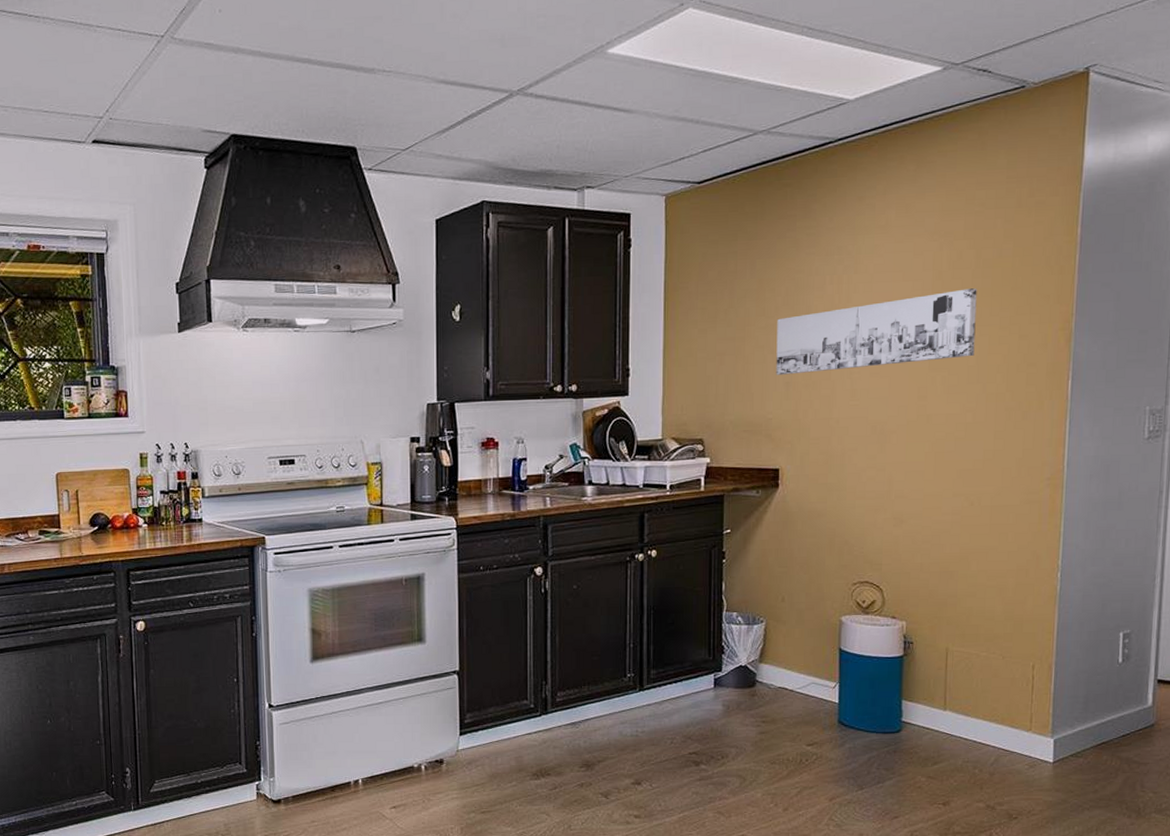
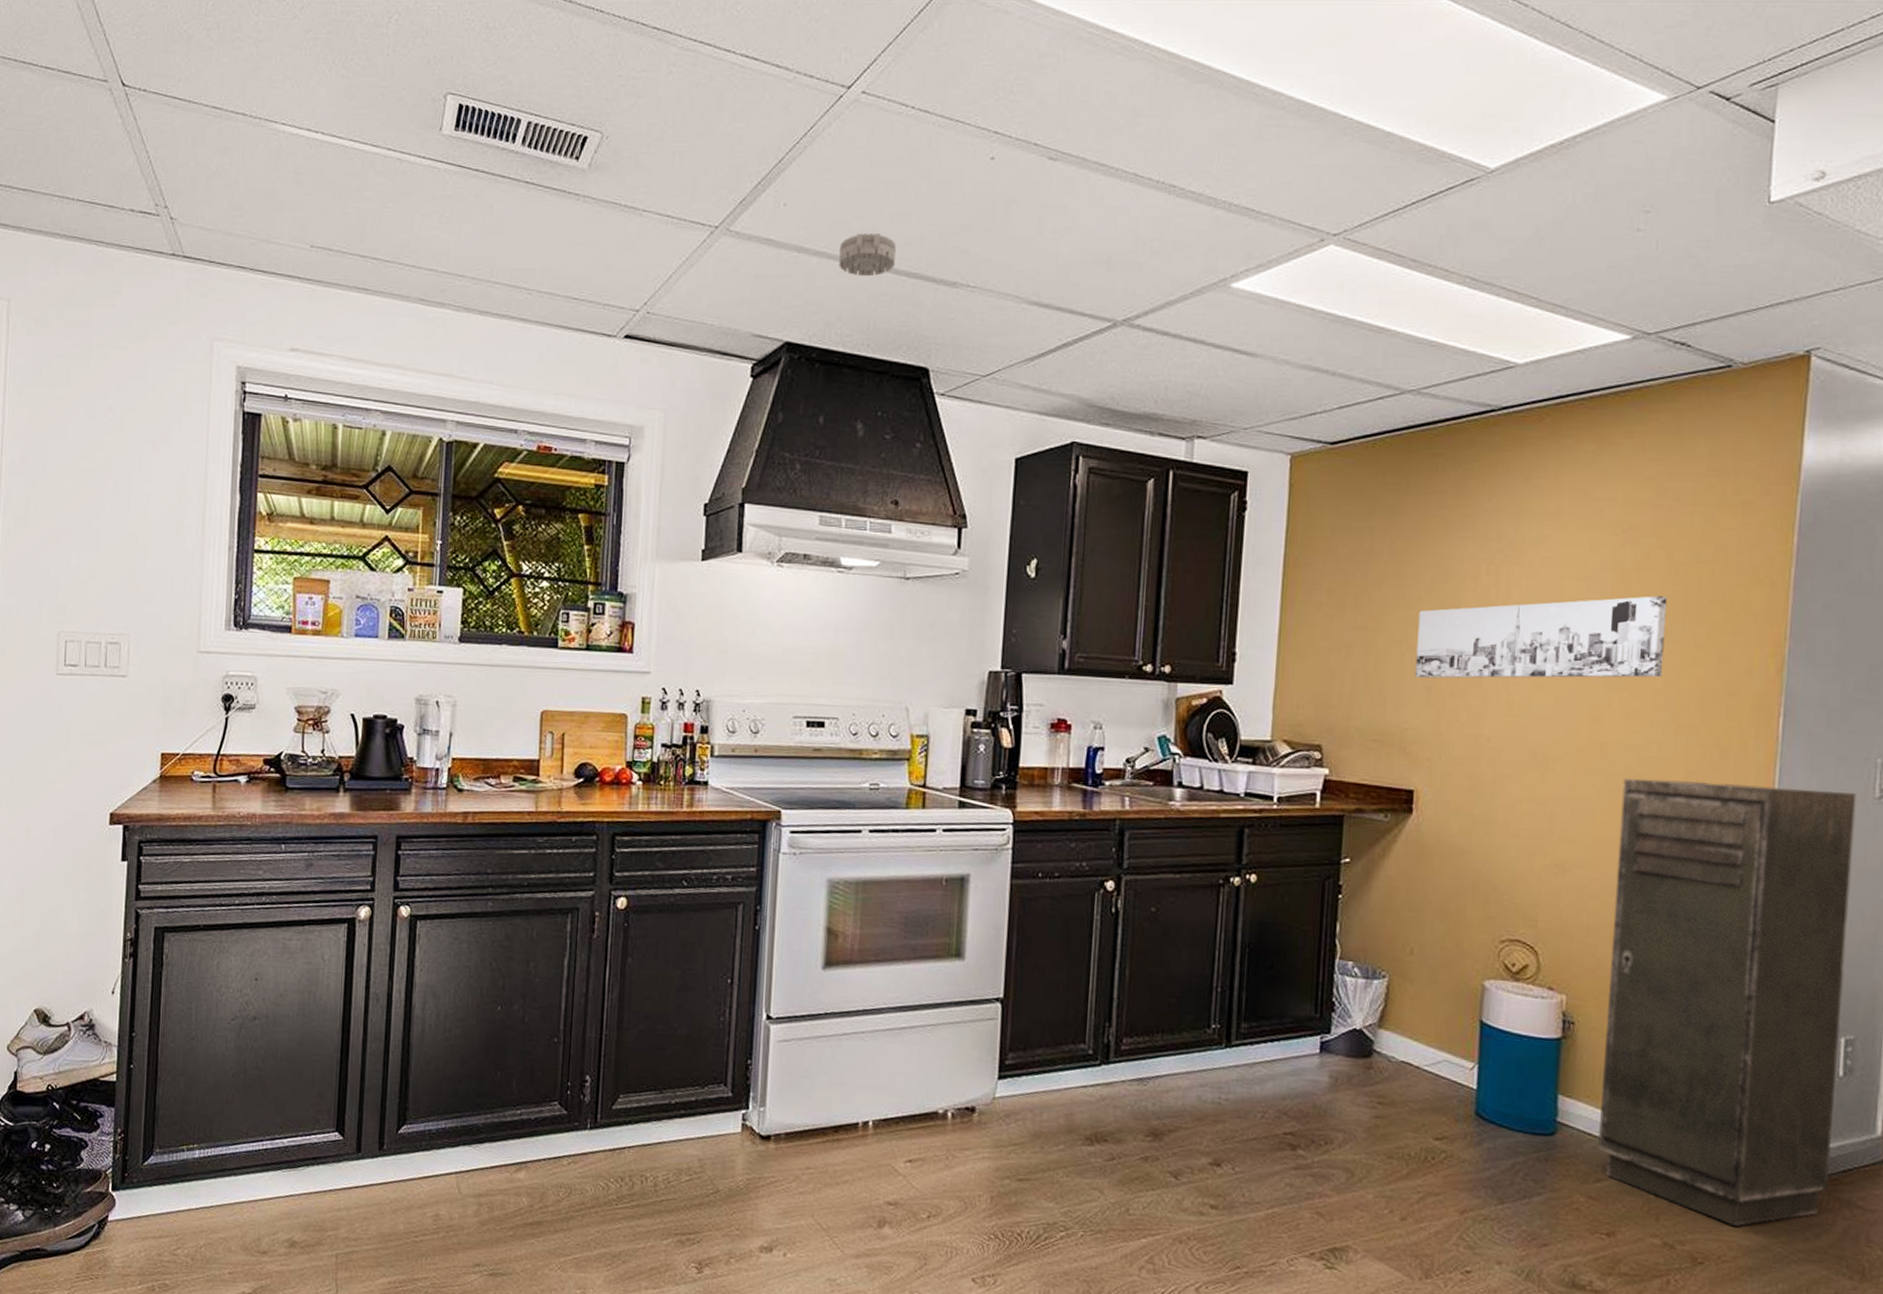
smoke detector: none [271,30,320,71] -> present [839,233,896,277]
storage cabinet: none [934,436,1130,787] -> present [1598,778,1857,1226]

